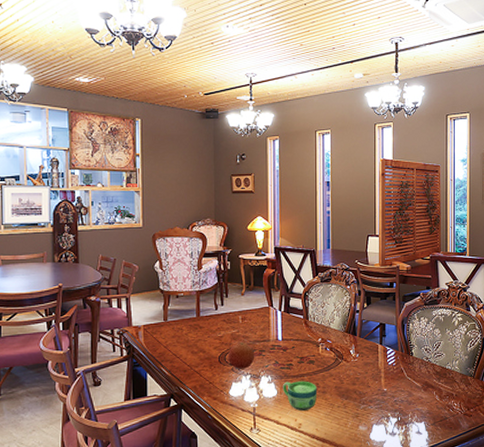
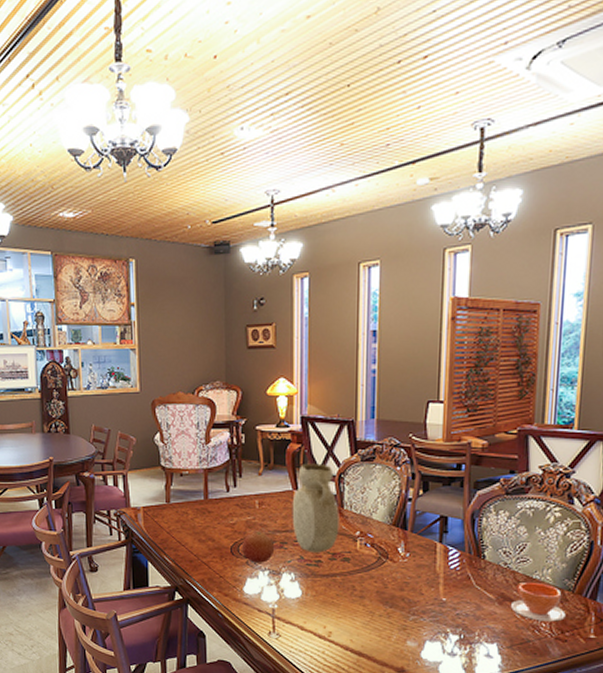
vase: none [268,284,305,358] -> present [292,463,339,553]
cup: present [282,381,318,411] -> none [308,581,353,617]
teacup: none [432,372,470,402] -> present [510,583,566,622]

